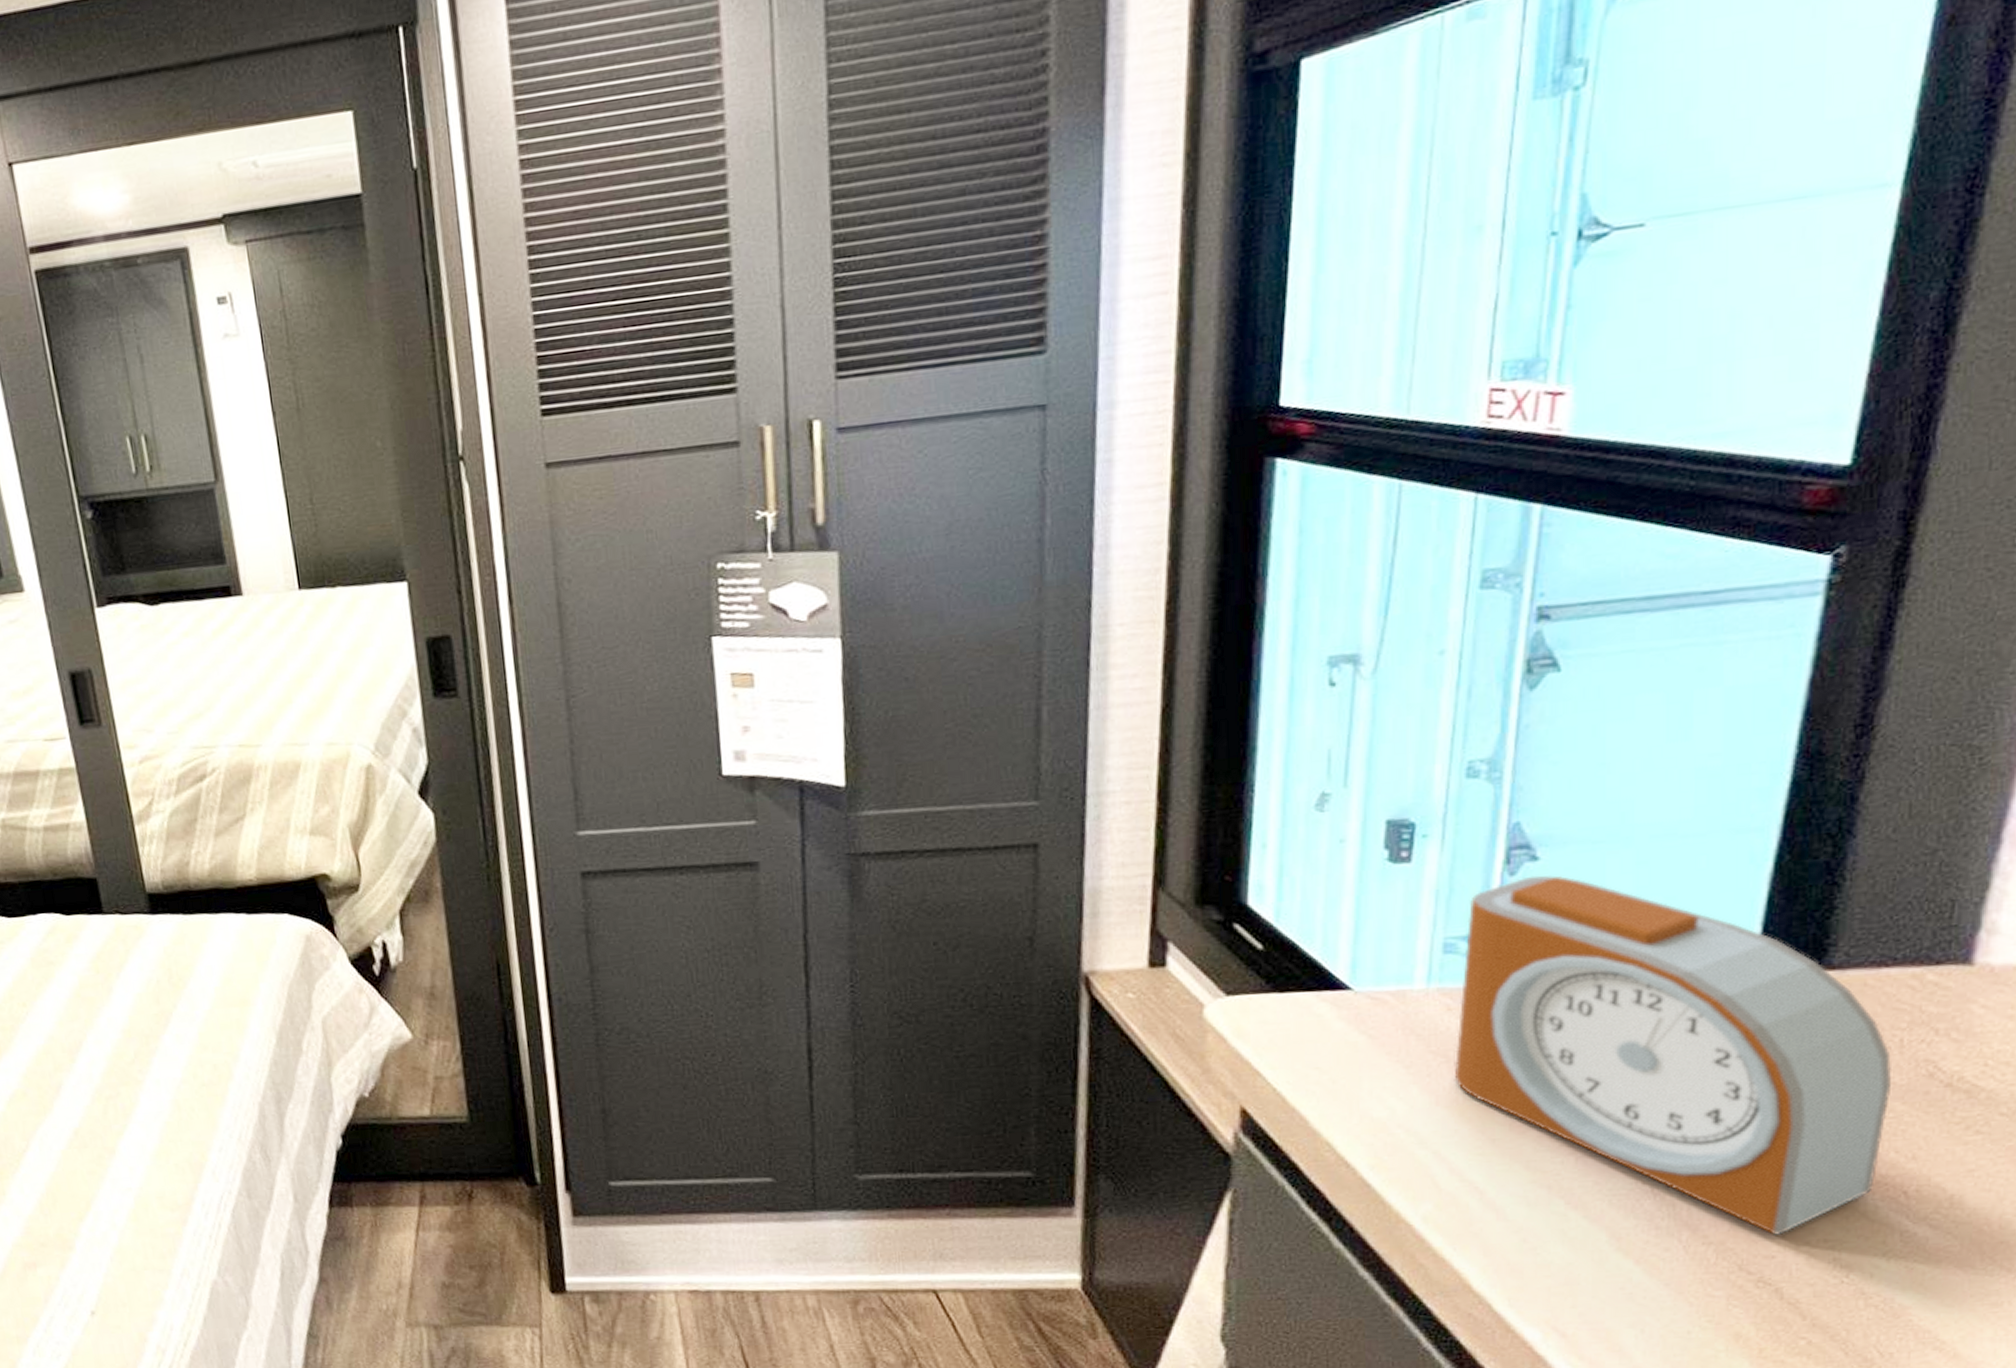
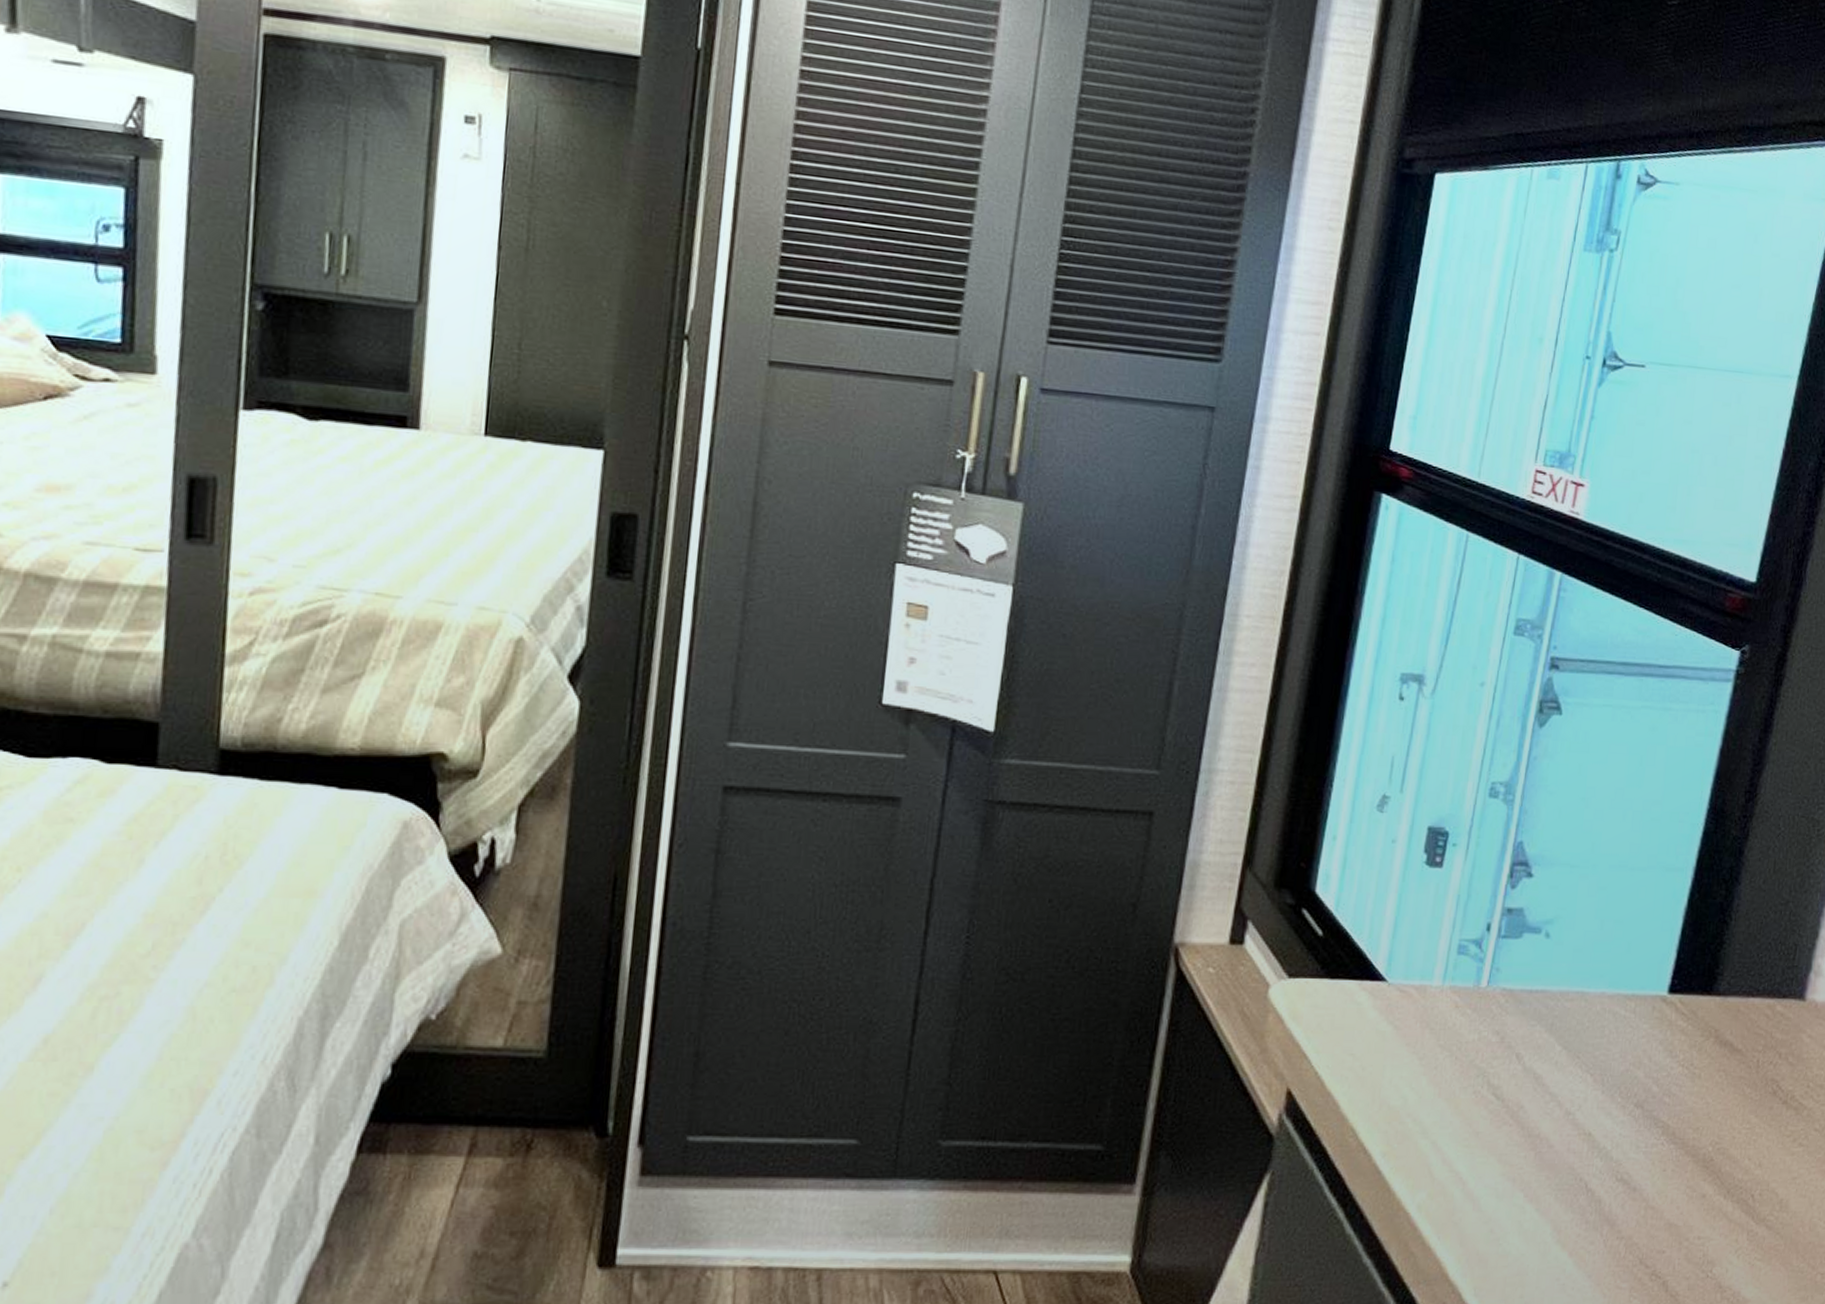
alarm clock: present [1454,875,1893,1235] -> none [1454,890,1751,1232]

